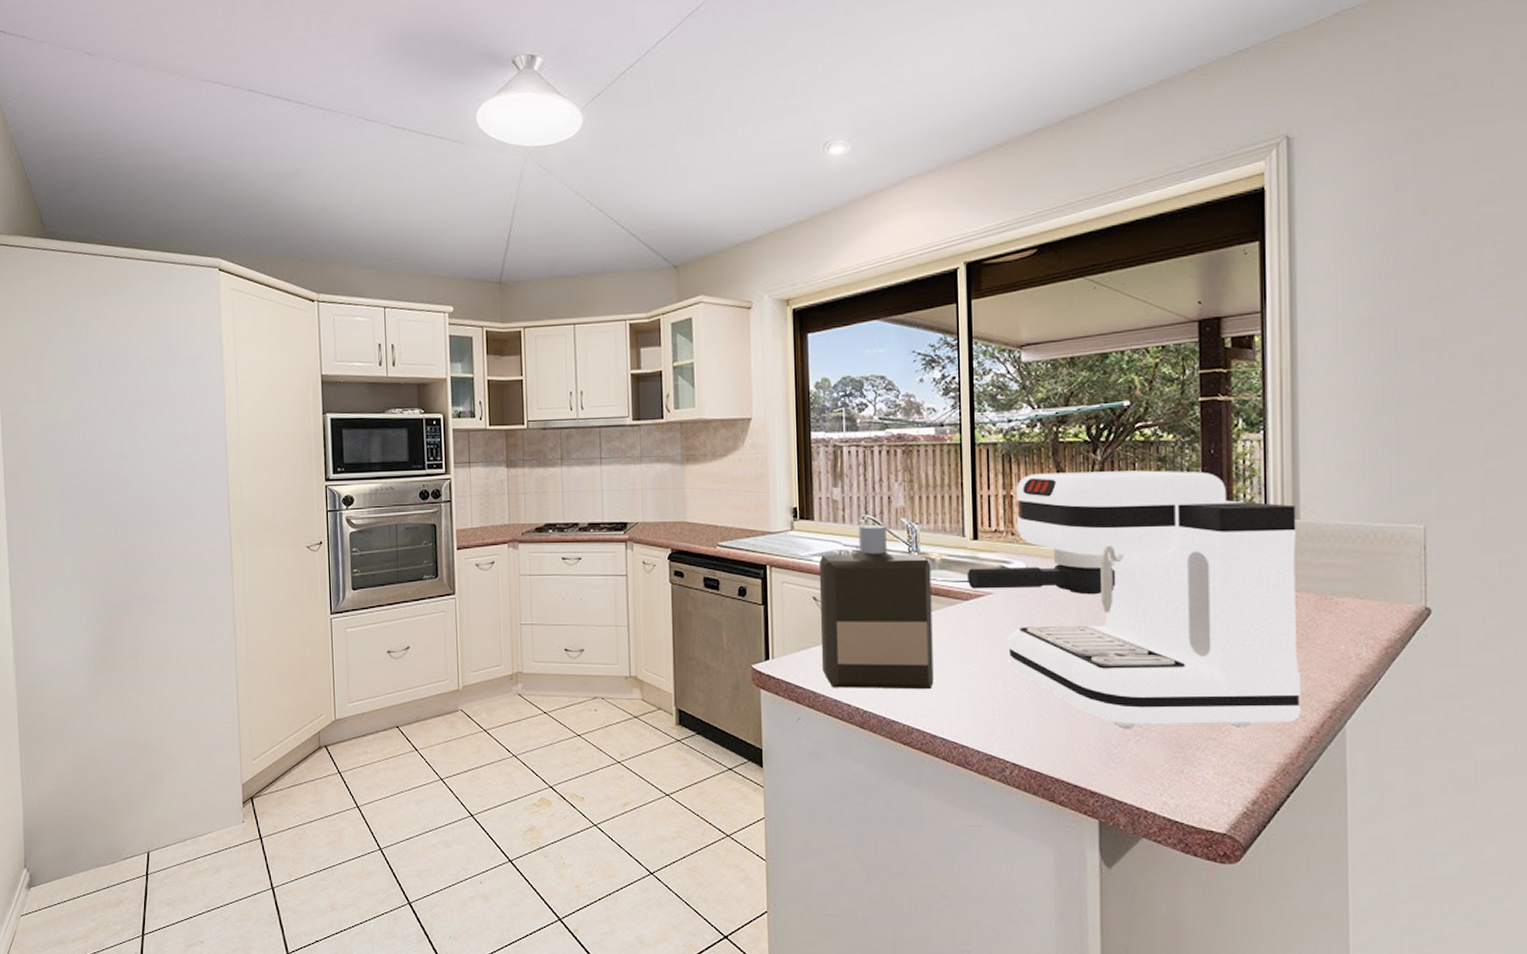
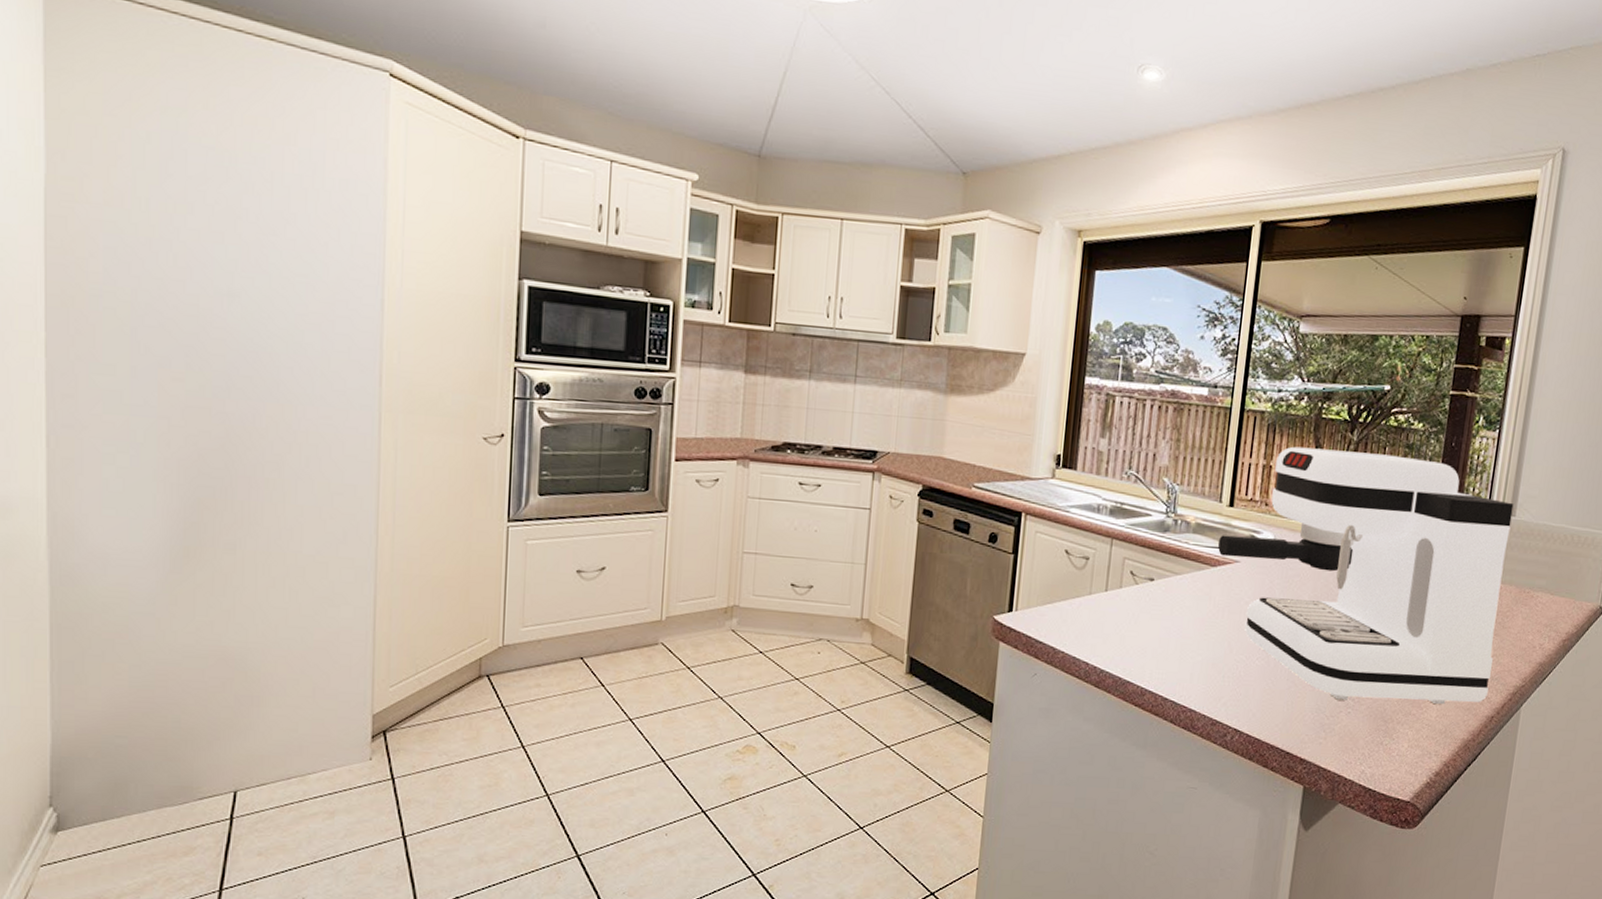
bottle: present [818,525,934,690] -> none [1064,480,1186,653]

